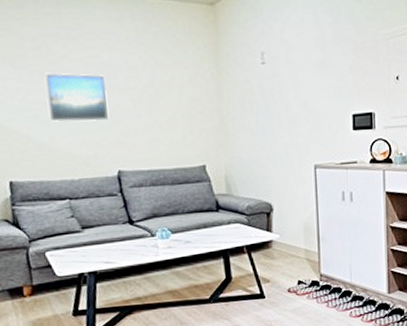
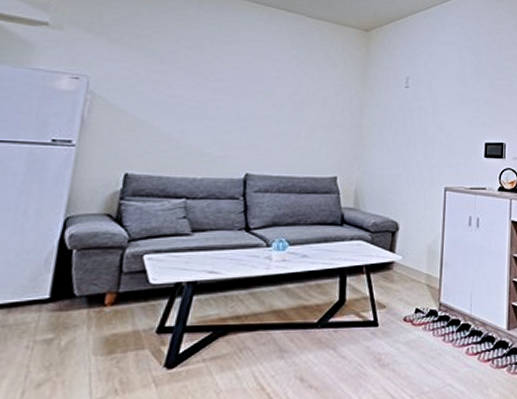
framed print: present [44,72,110,122] -> none [185,71,254,123]

